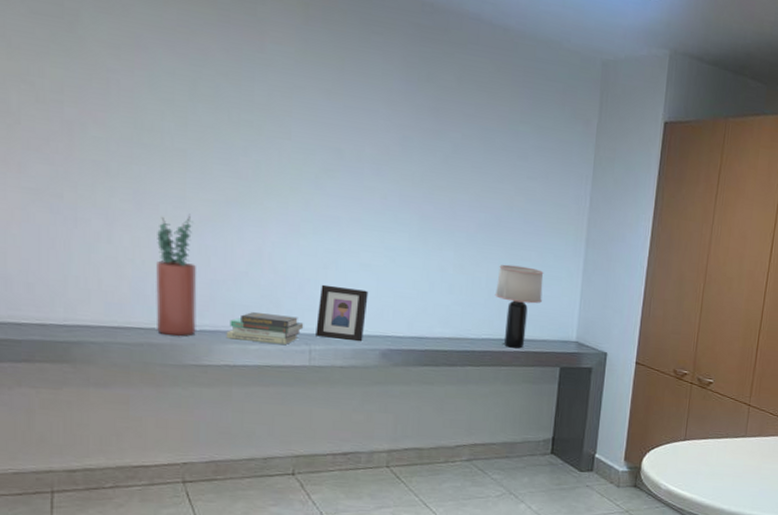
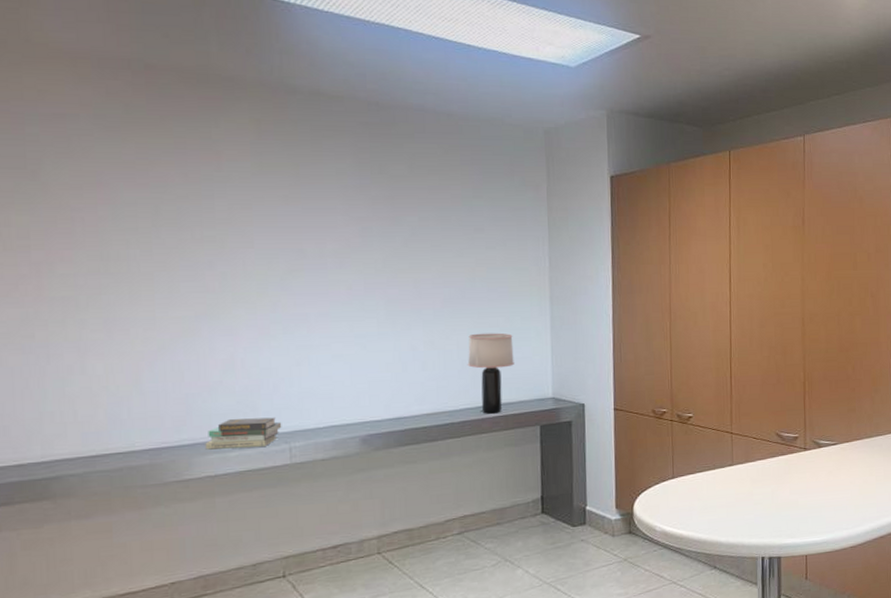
vase: present [156,213,198,336] -> none [129,333,175,456]
picture frame: present [316,284,369,342] -> none [294,380,343,434]

